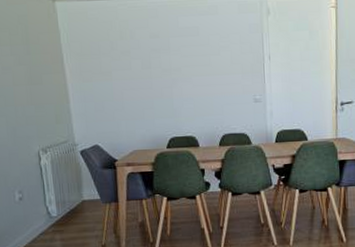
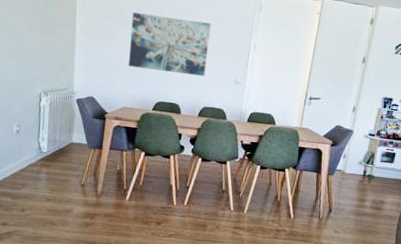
wall art: none [126,39,219,104] -> present [128,12,211,77]

